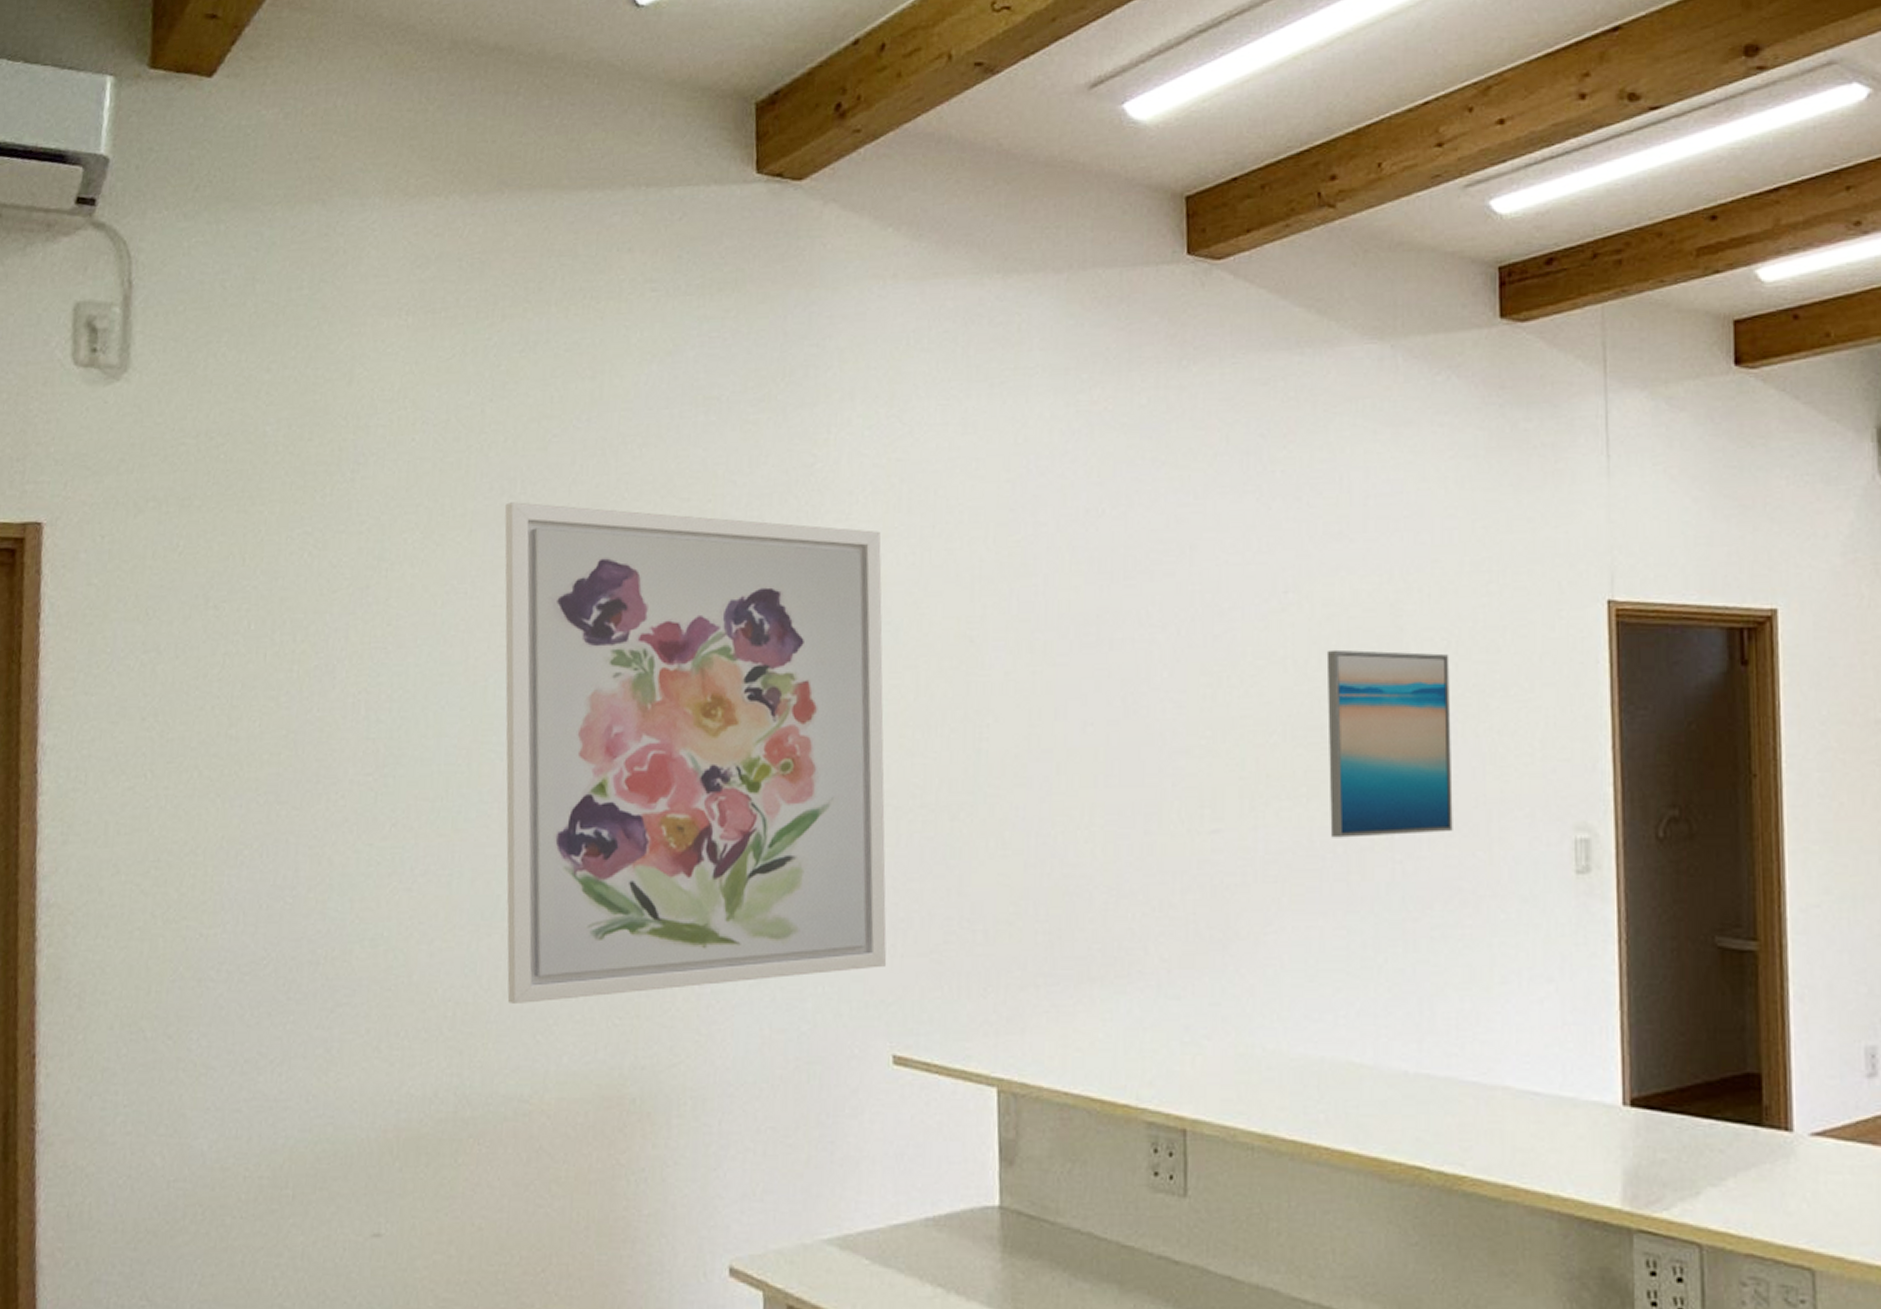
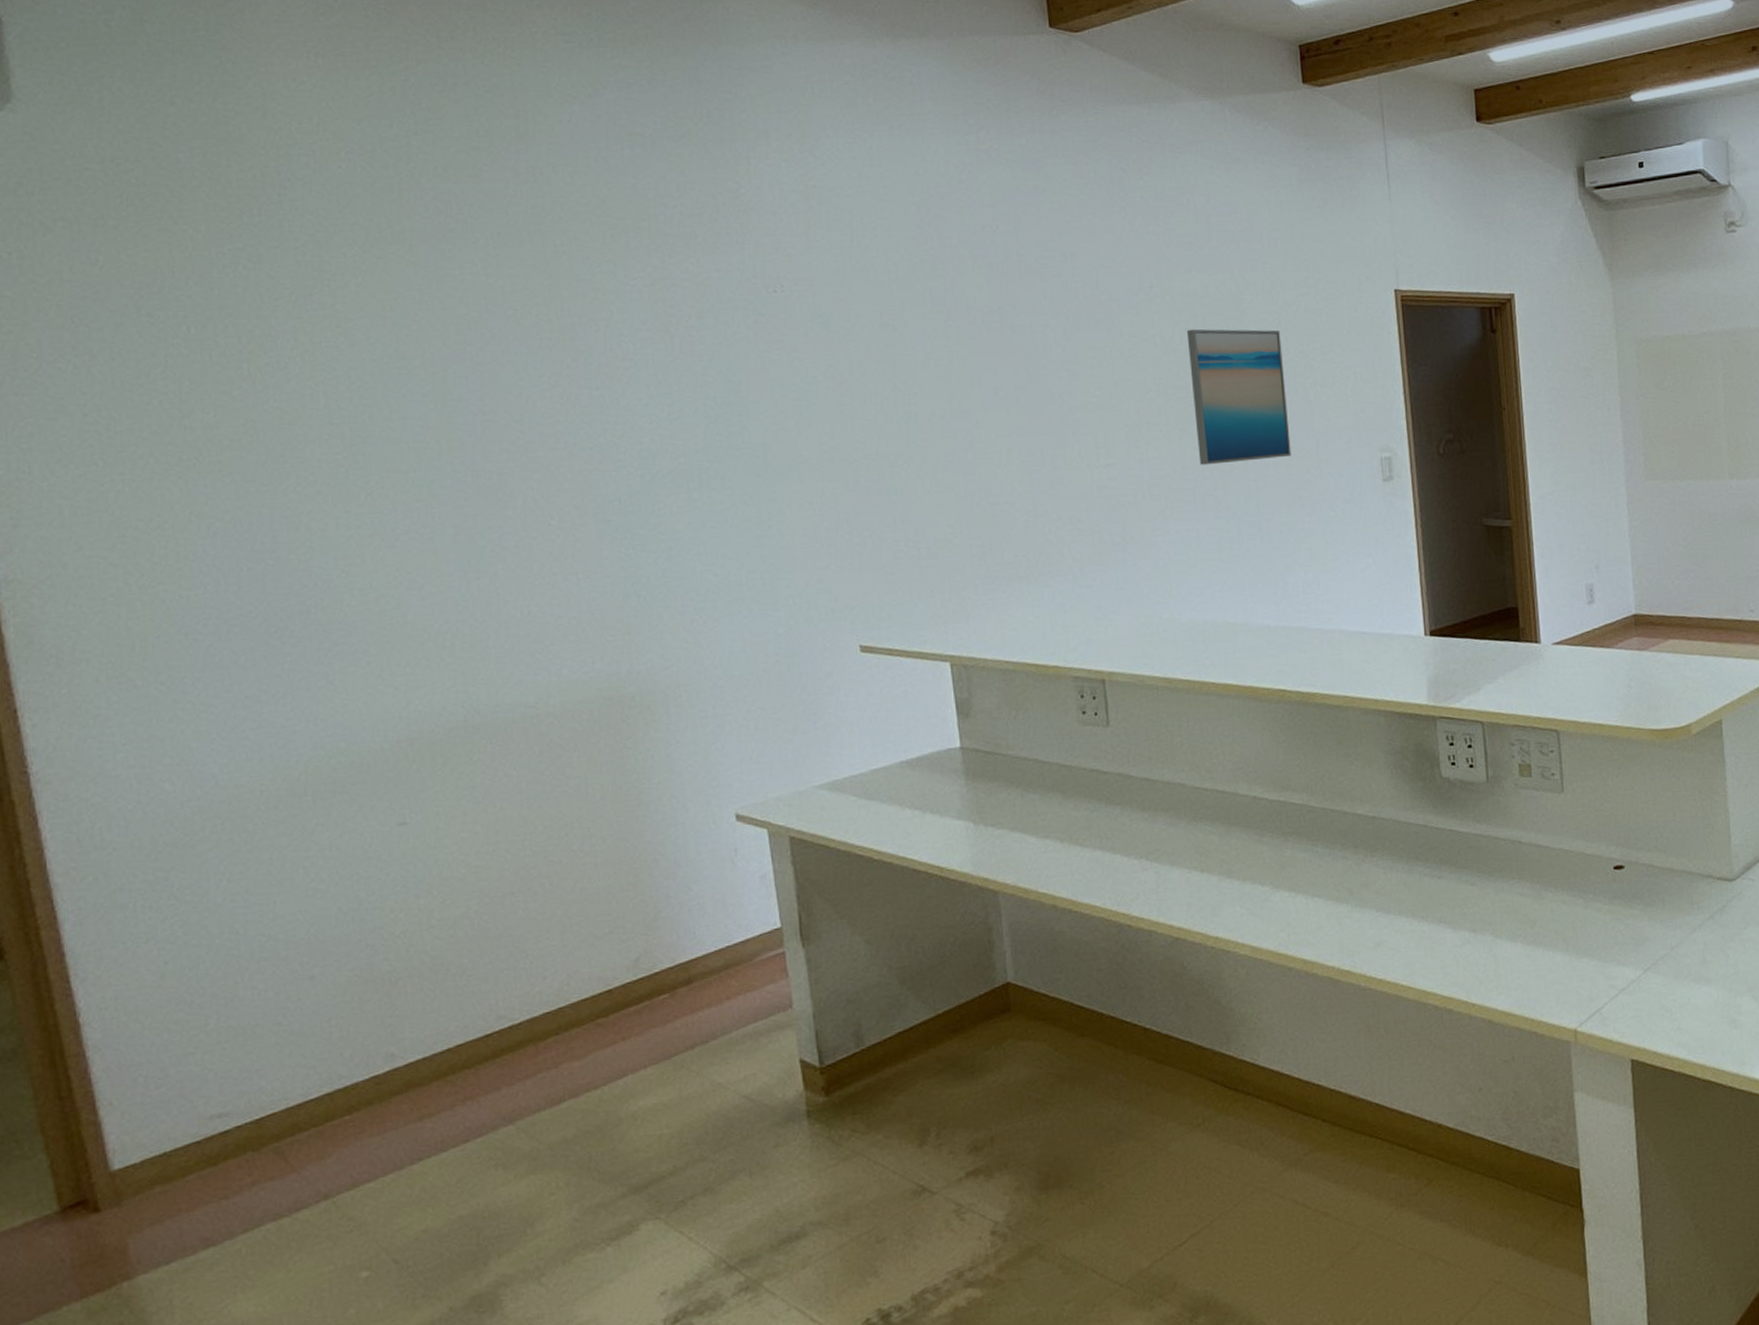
wall art: present [504,502,887,1003] -> none [442,221,847,632]

